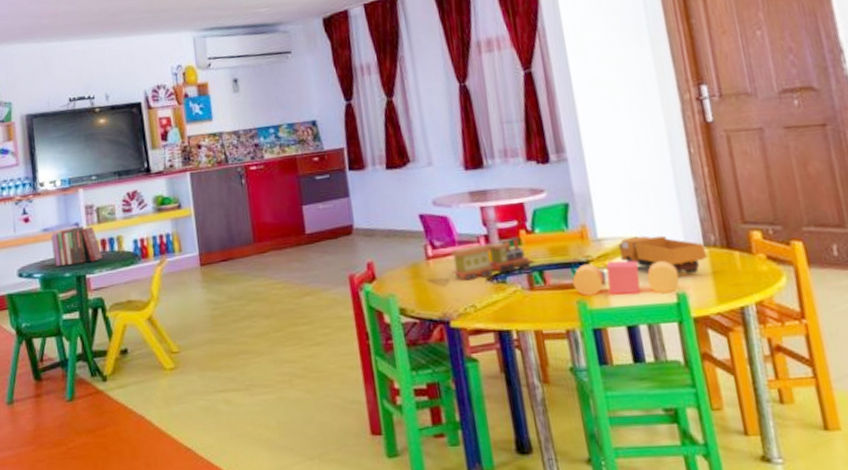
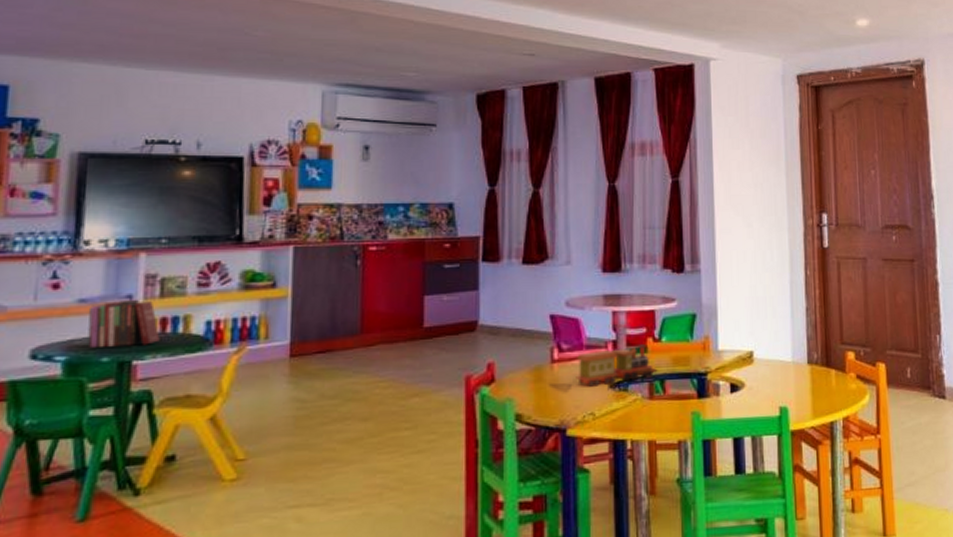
toy blocks: present [572,260,680,296] -> none [690,373,784,407]
toy truck: present [618,235,708,275] -> none [735,350,809,390]

